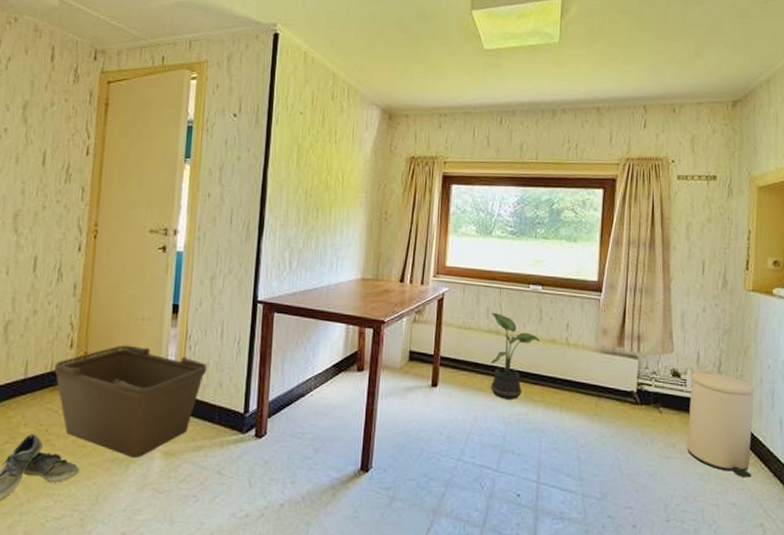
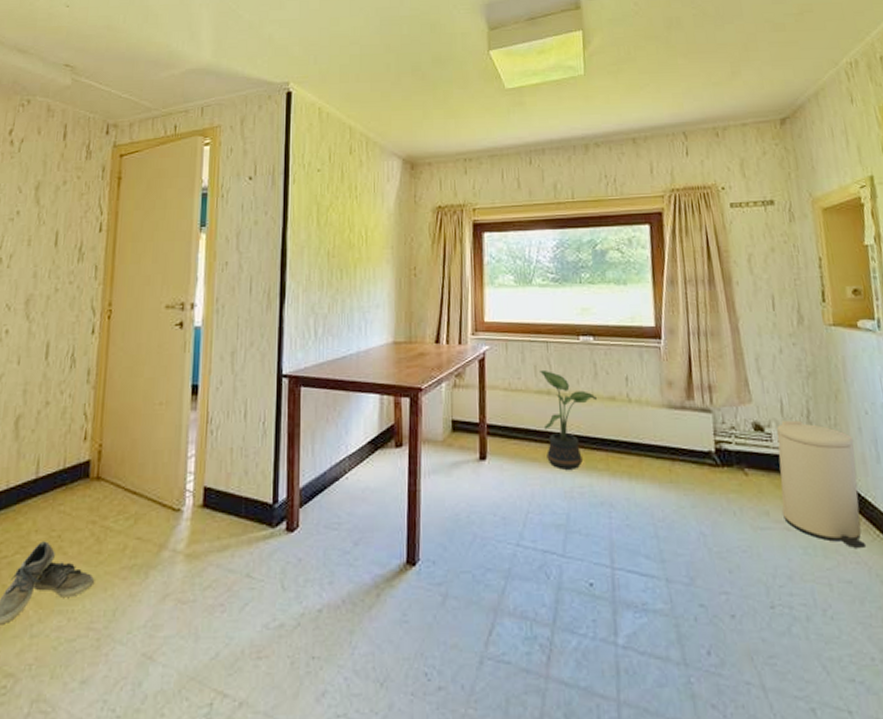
bicycle basket: present [54,345,208,459] -> none [67,433,231,564]

